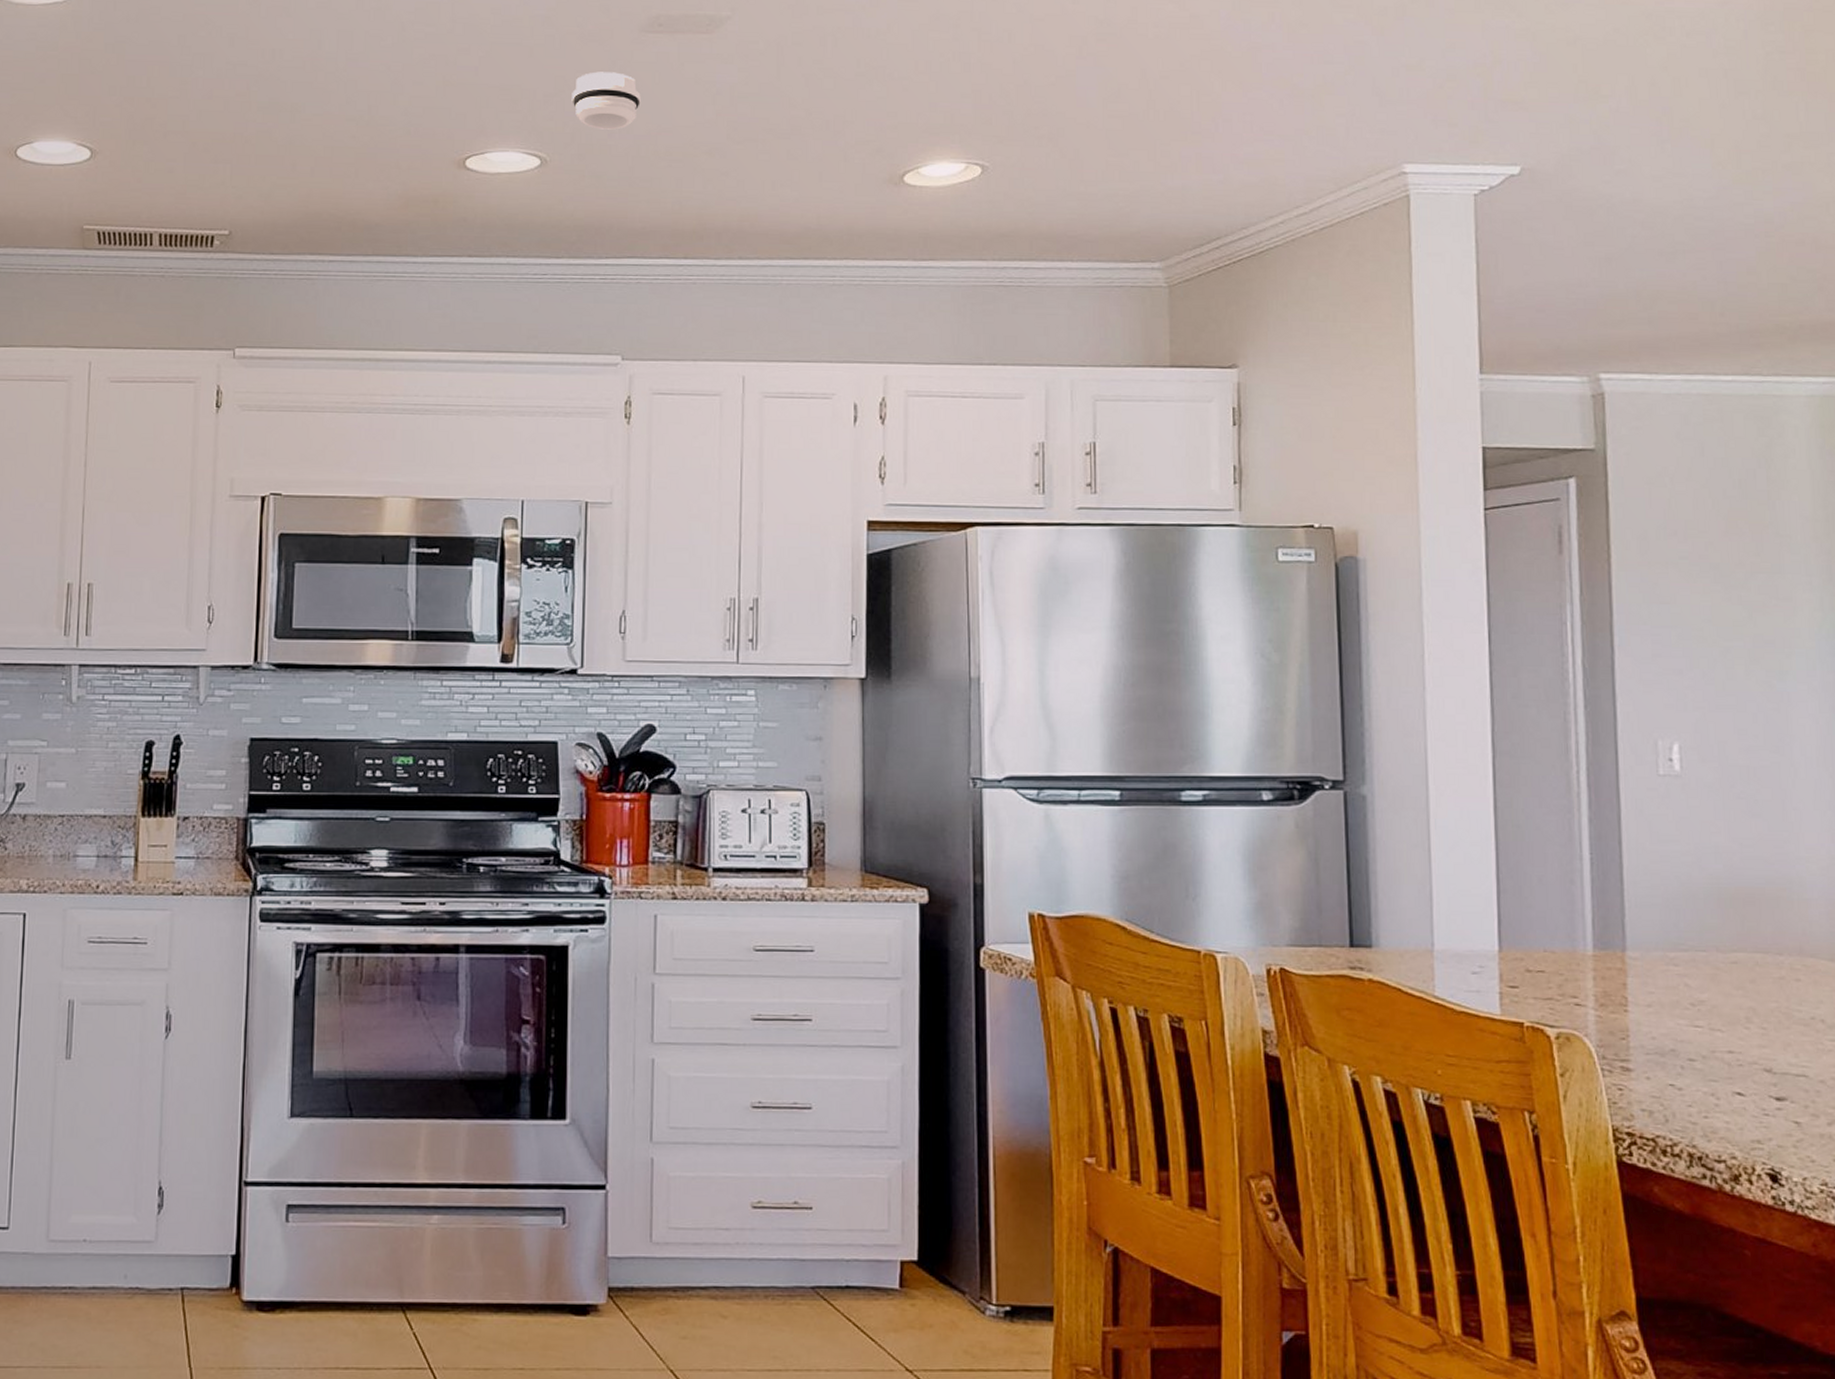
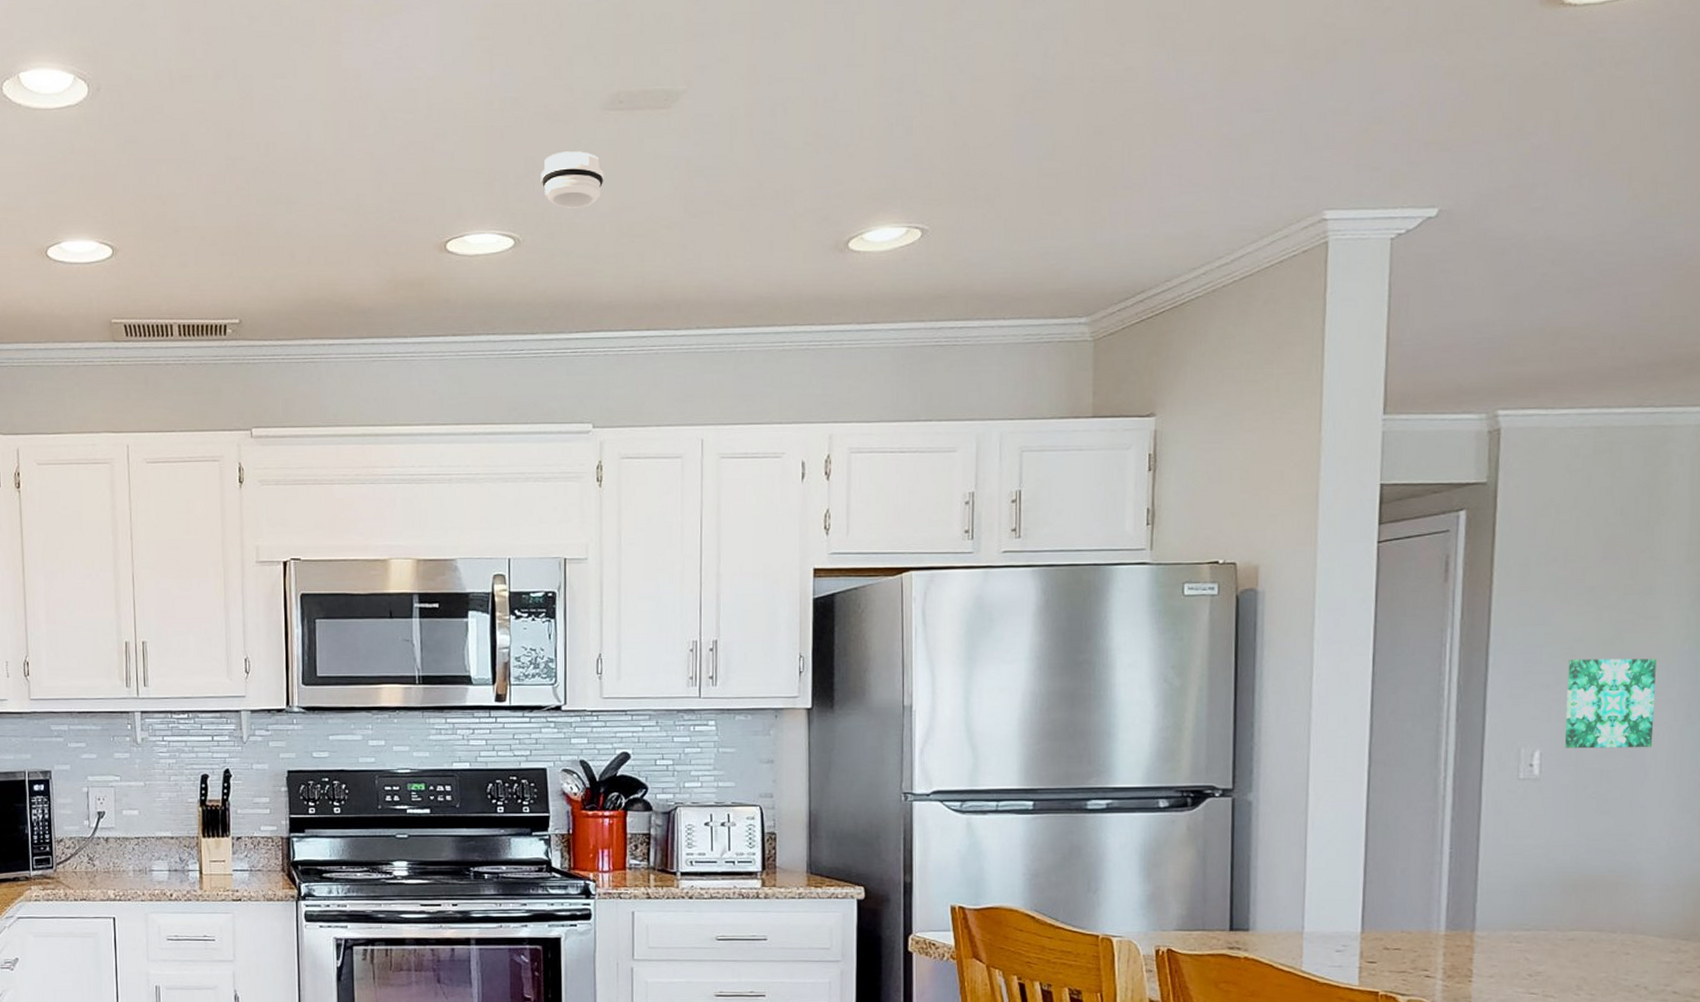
wall art: none [1700,642,1800,743] -> present [1565,659,1657,749]

